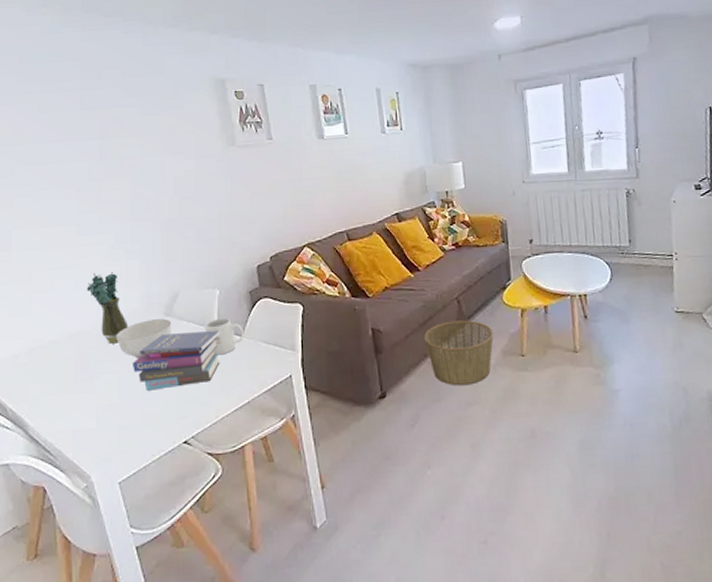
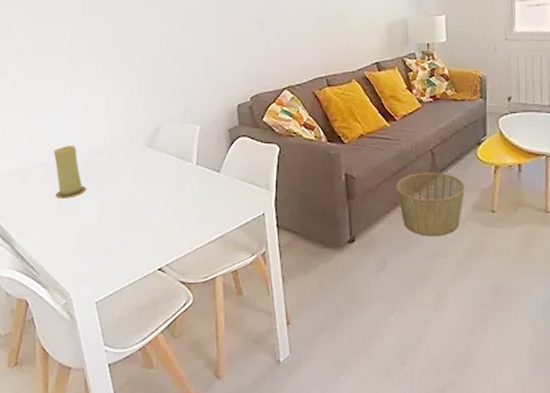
candle: none [65,320,102,377] -> present [53,145,86,199]
vase: present [87,272,129,344] -> none [75,101,113,170]
bowl: present [115,319,172,358] -> none [99,150,153,185]
books: present [133,331,221,391] -> none [114,165,199,217]
mug: present [205,317,245,355] -> none [185,153,222,189]

